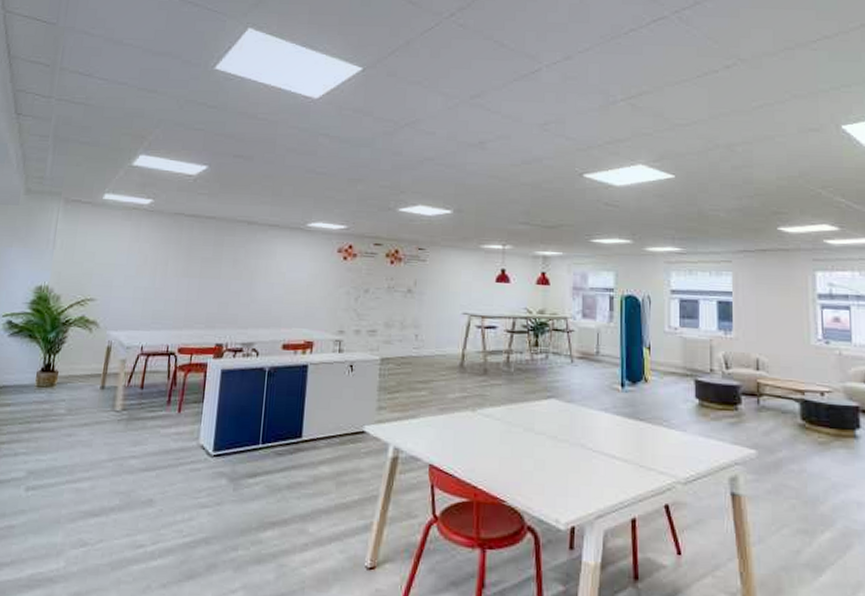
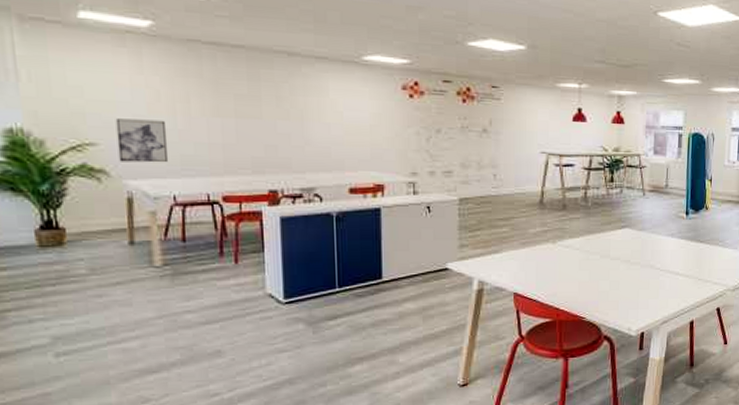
wall art: none [107,278,148,317] -> present [115,118,169,163]

